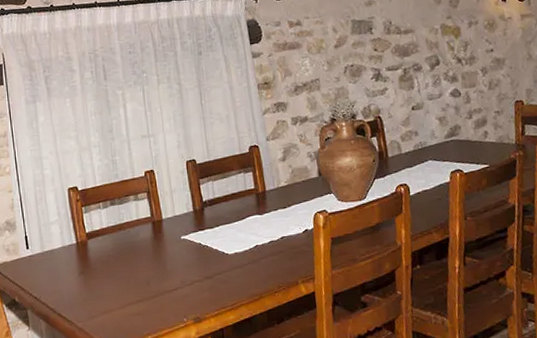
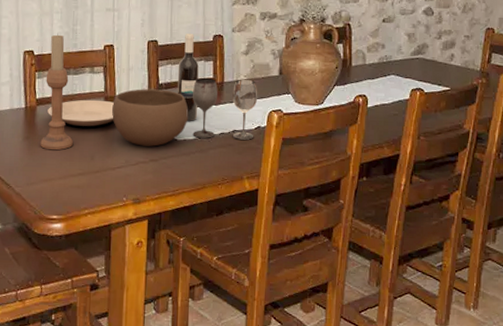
candlestick: none [92,167,128,282] -> present [40,34,74,151]
plate: none [98,225,164,257] -> present [47,99,114,129]
bowl: none [160,206,236,265] -> present [112,89,189,147]
wine bottle: none [218,148,245,234] -> present [177,34,199,121]
wineglass: none [236,185,303,249] -> present [192,77,258,140]

